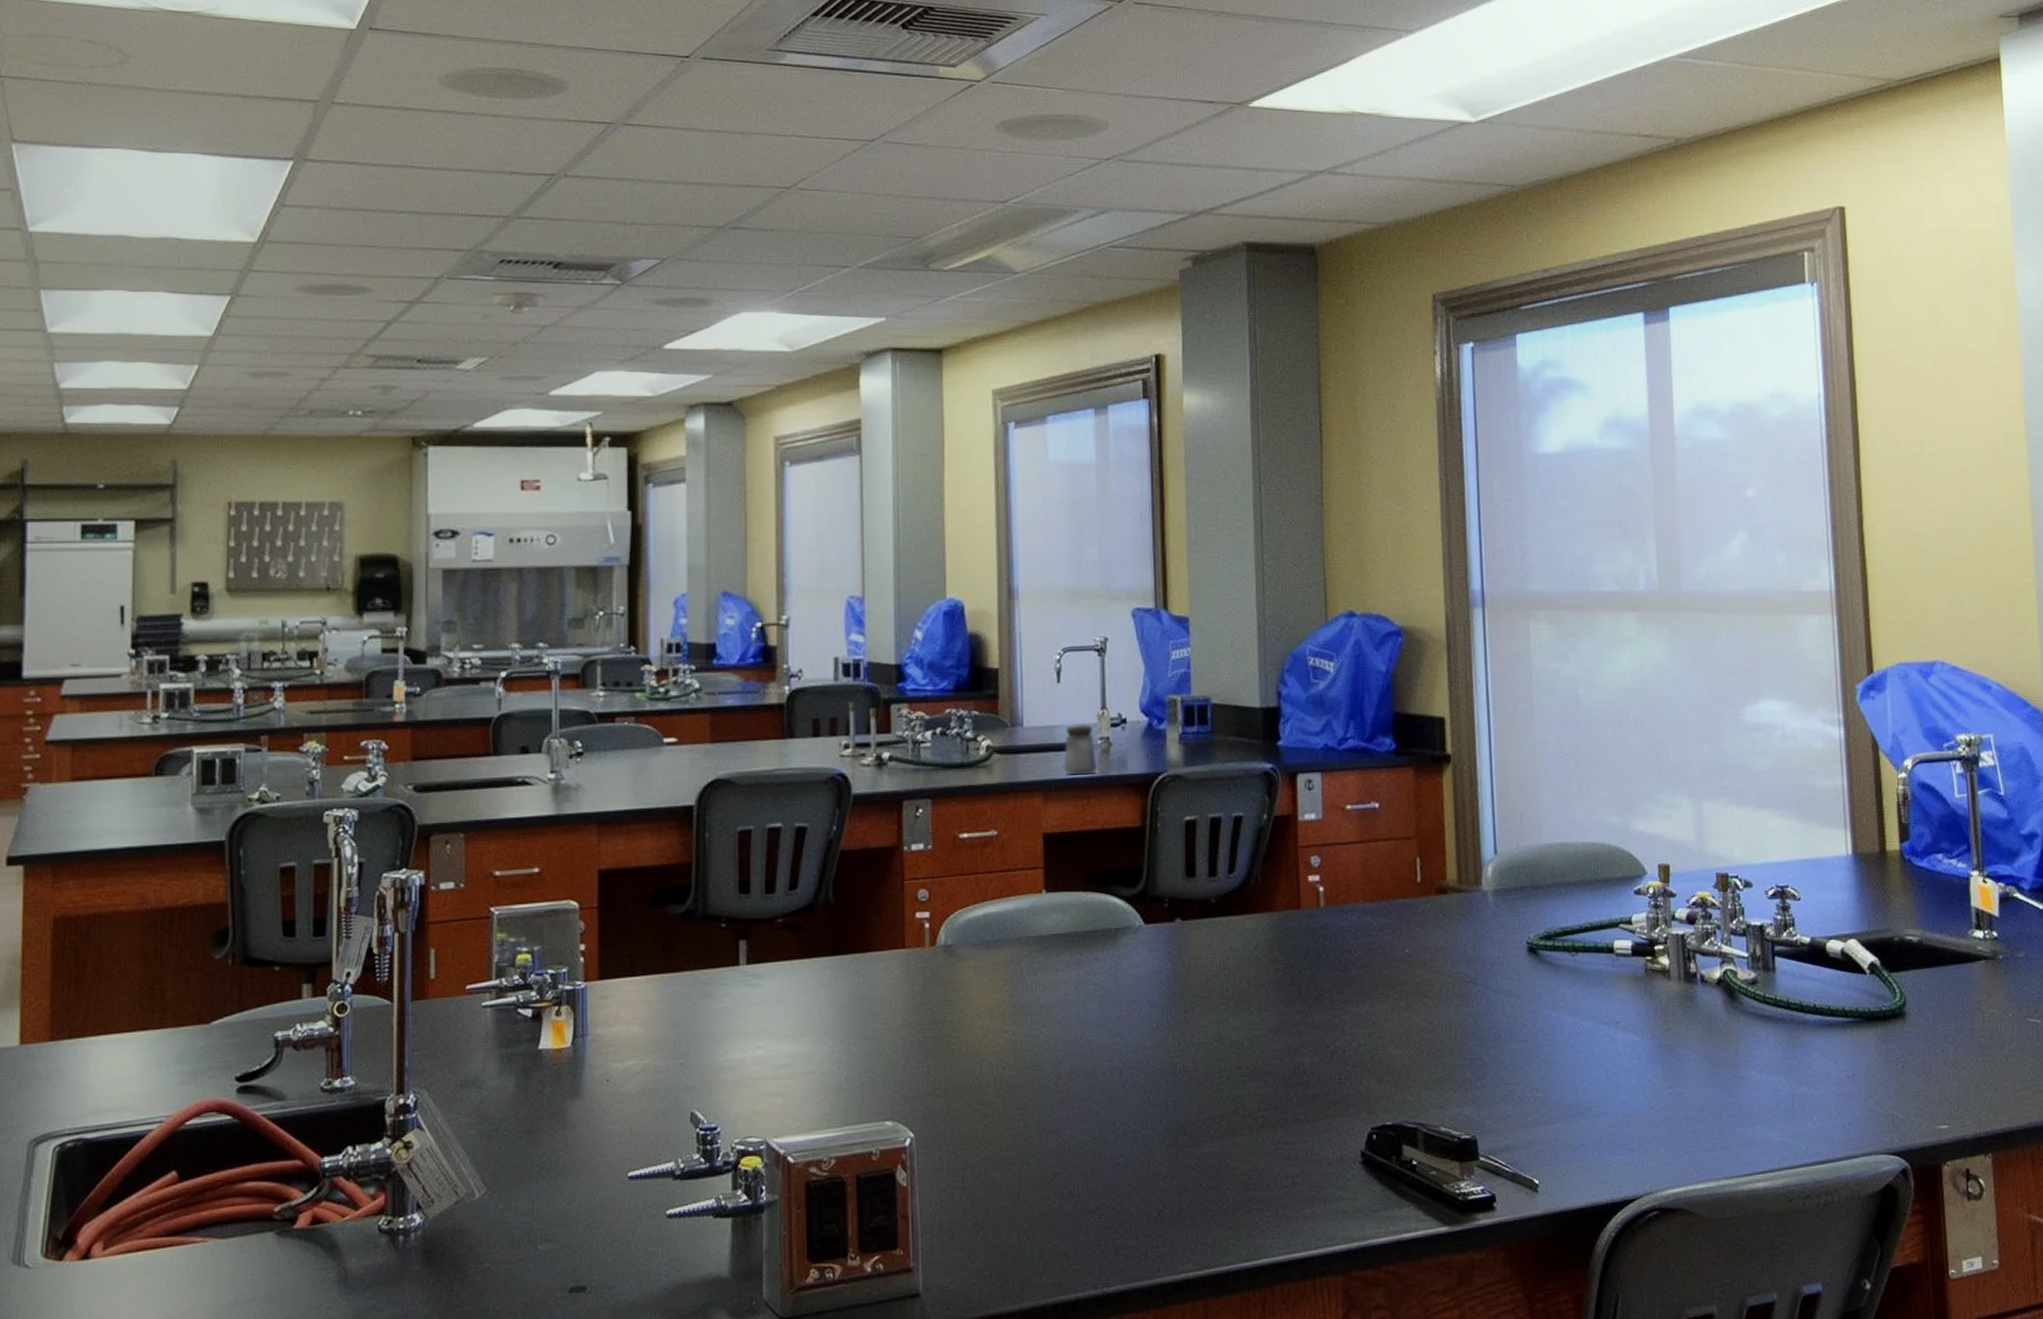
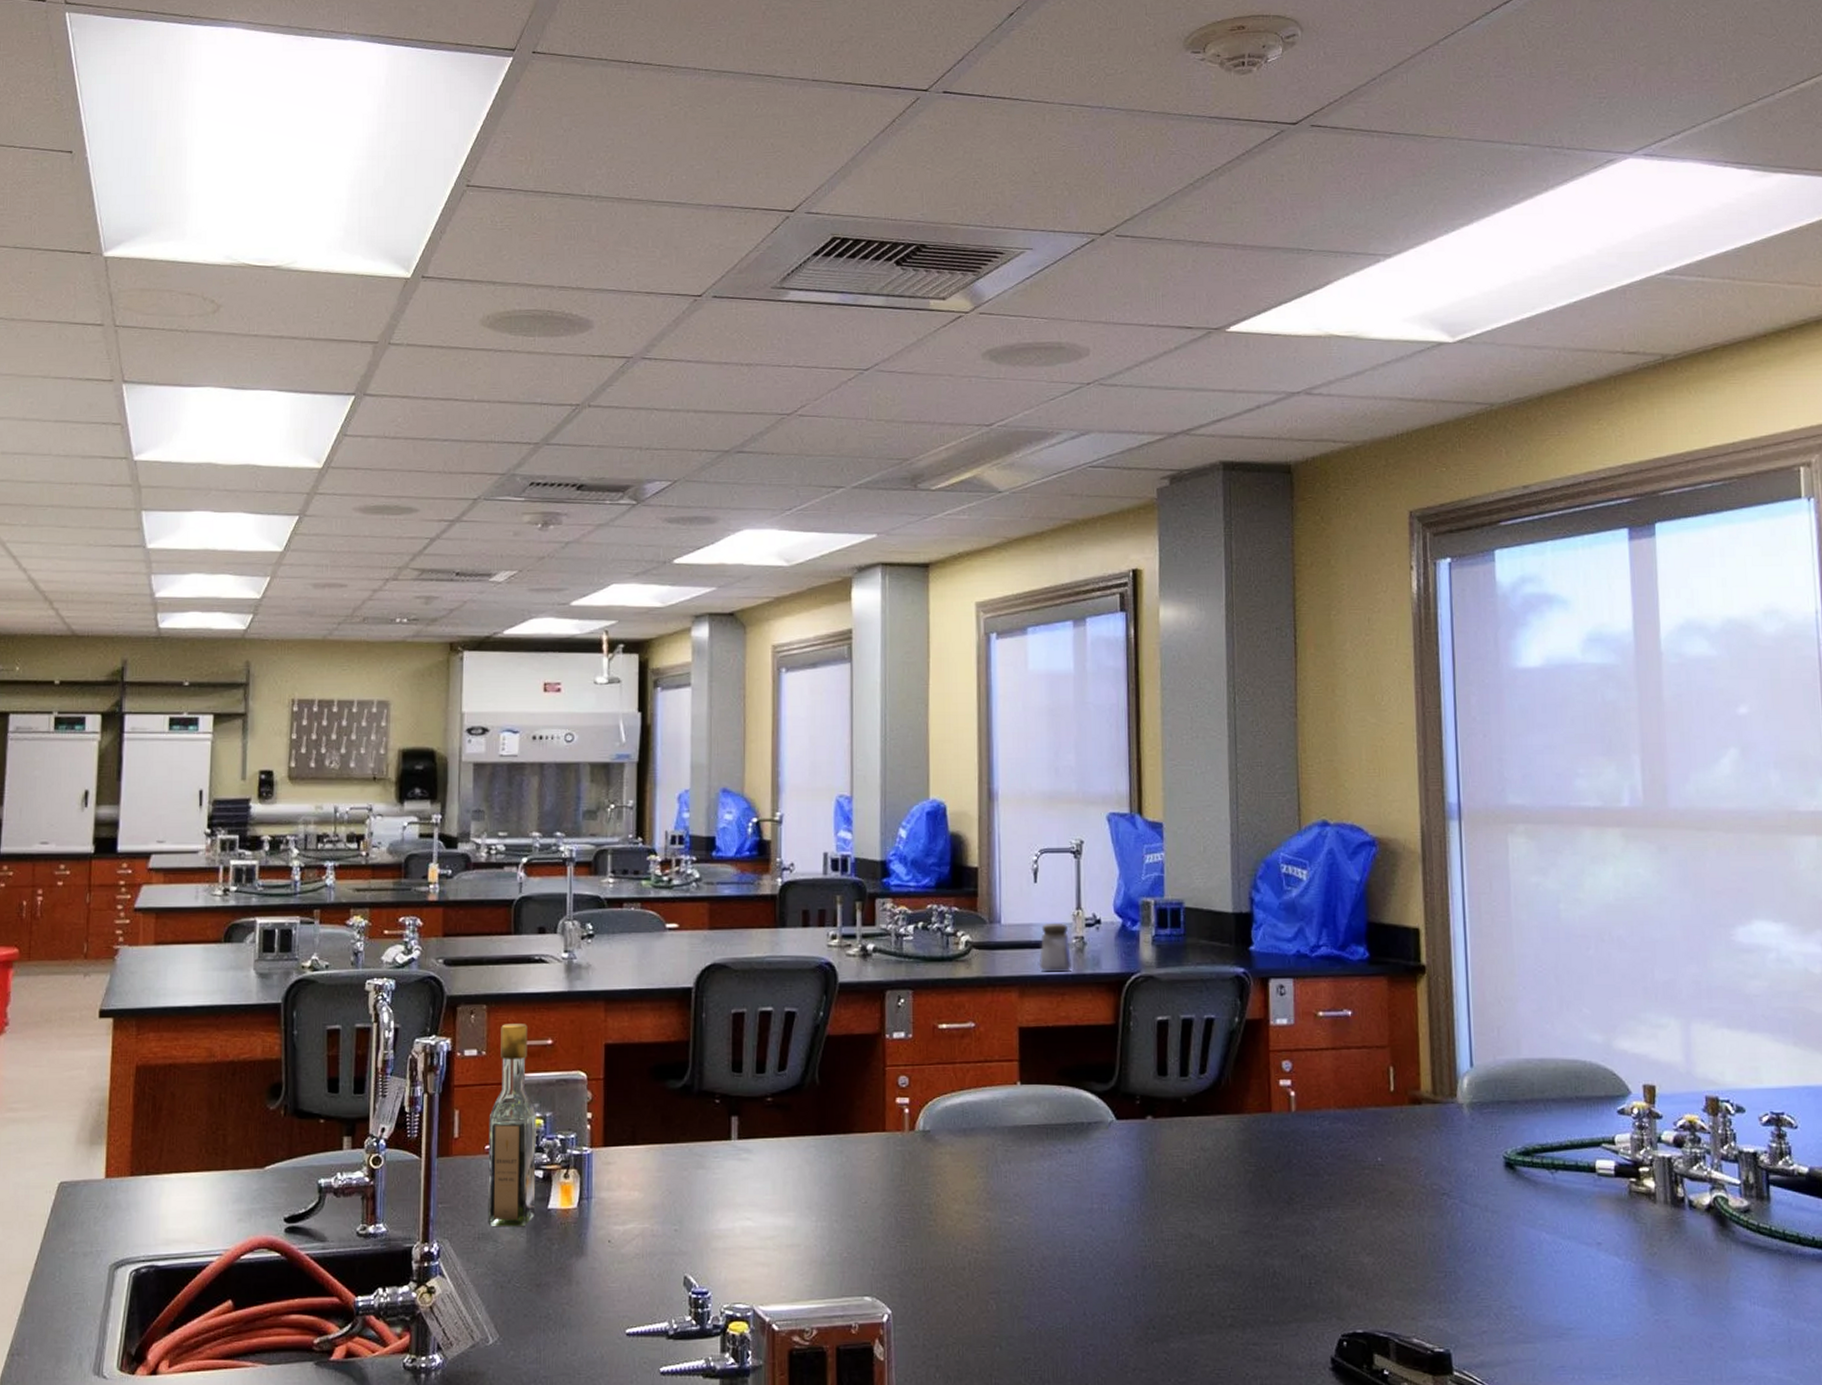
bottle: none [469,852,524,1072] -> present [488,1024,536,1227]

